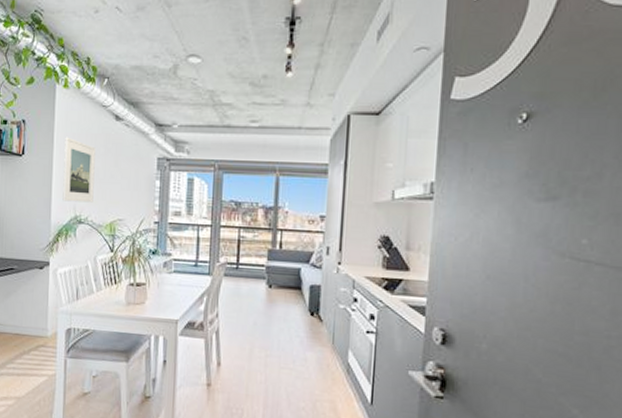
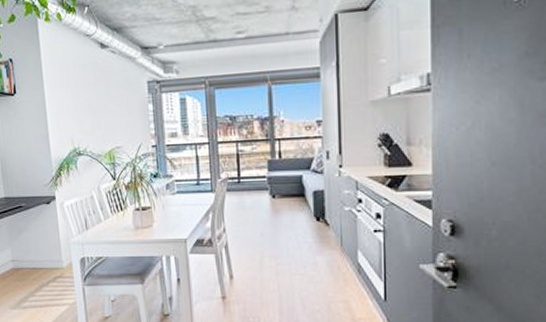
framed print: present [62,137,96,203] -> none [53,71,90,136]

